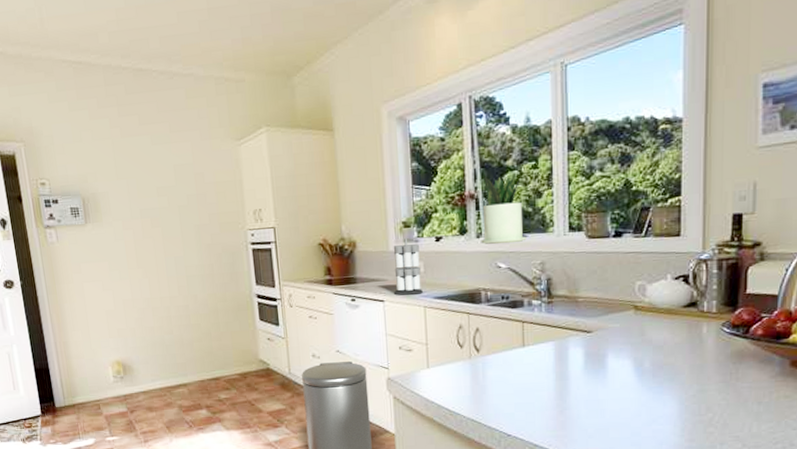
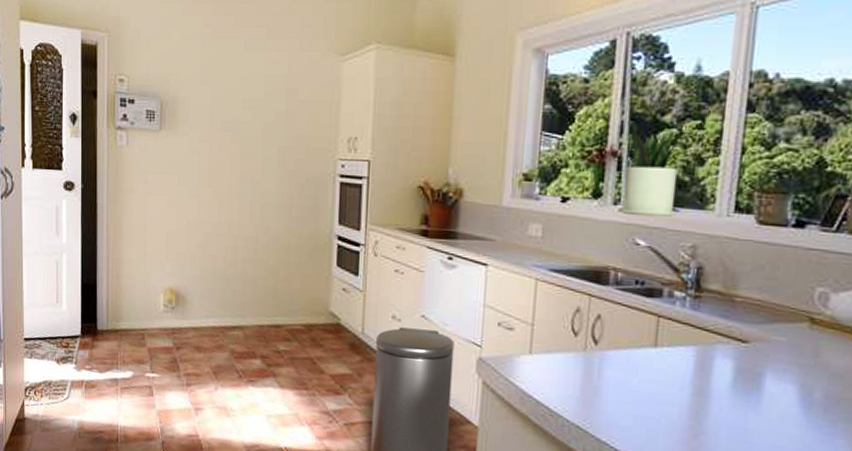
spice rack: present [393,237,423,296] -> none [501,192,540,263]

